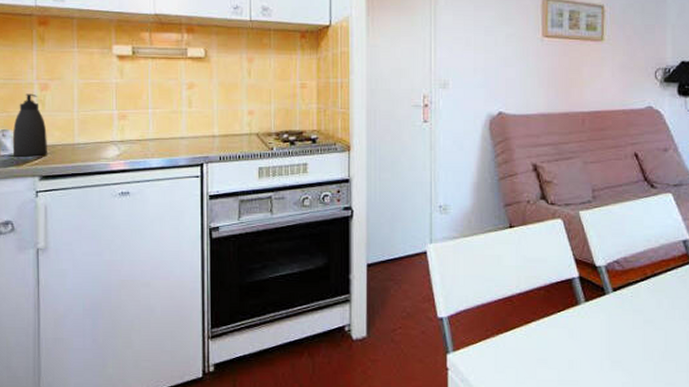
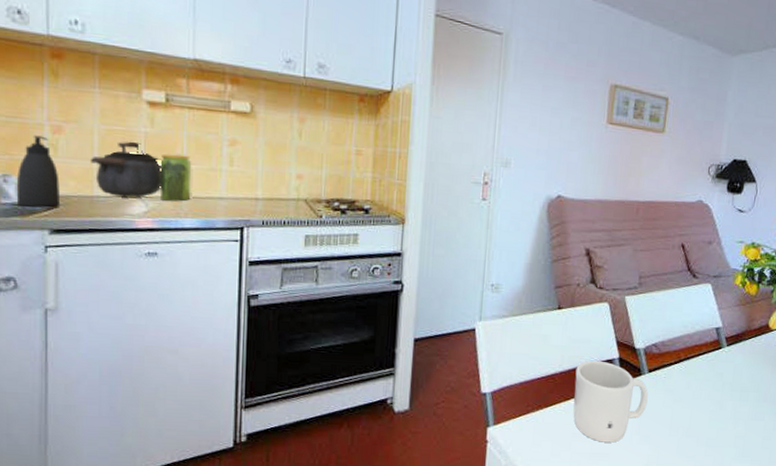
kettle: none [72,93,131,142] -> present [91,142,162,197]
jar: none [129,101,156,143] -> present [159,154,192,202]
mug: none [534,280,615,369] -> present [573,360,648,443]

